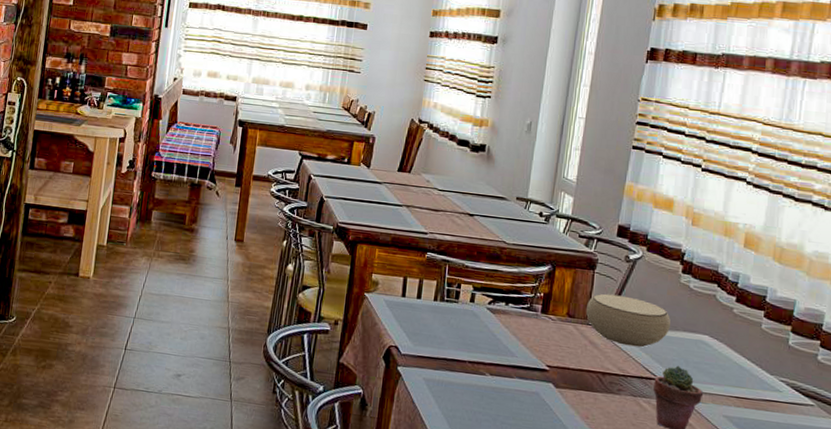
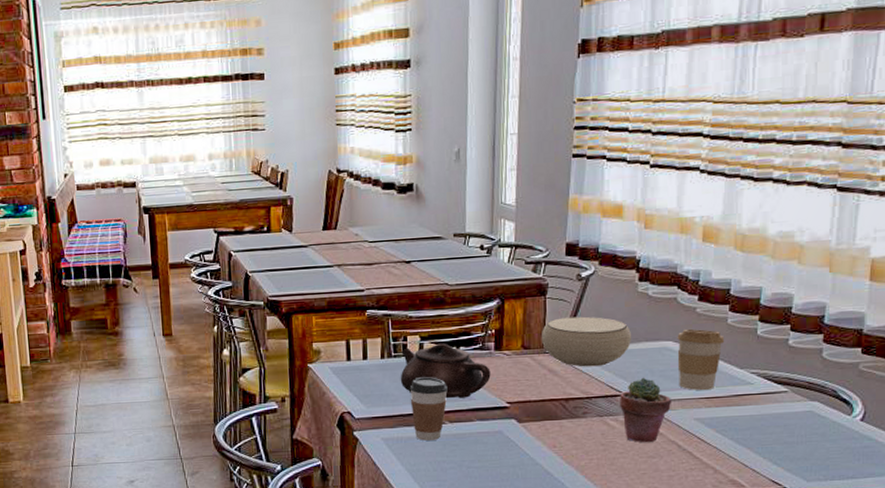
teapot: none [449,295,535,354] -> present [400,343,491,398]
coffee cup: none [455,325,493,390] -> present [409,377,448,441]
coffee cup: none [711,326,758,390] -> present [677,328,725,391]

